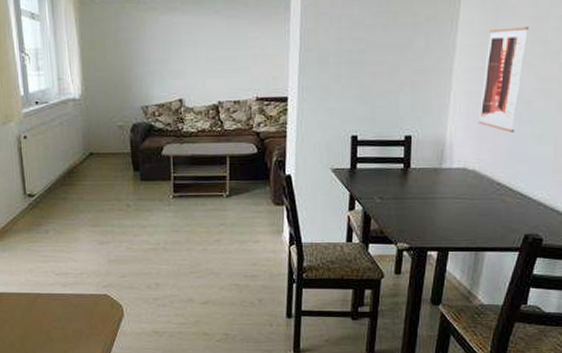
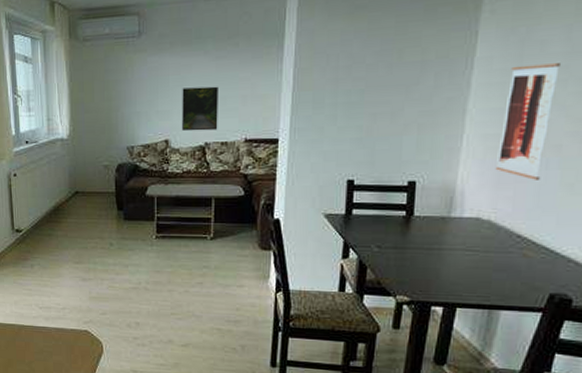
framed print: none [194,45,230,91] -> present [182,86,218,132]

